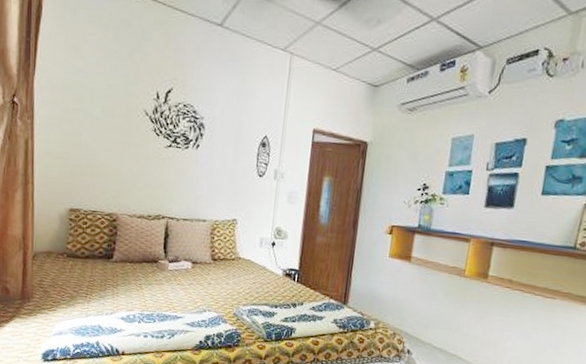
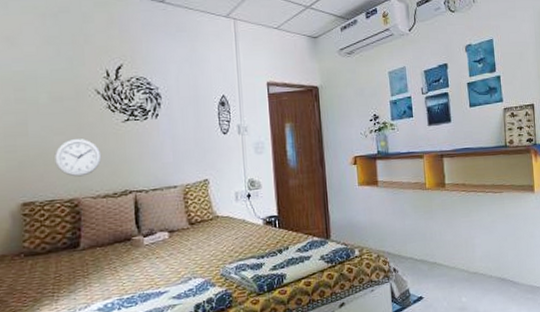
wall clock: none [101,156,142,194] -> present [55,139,102,177]

